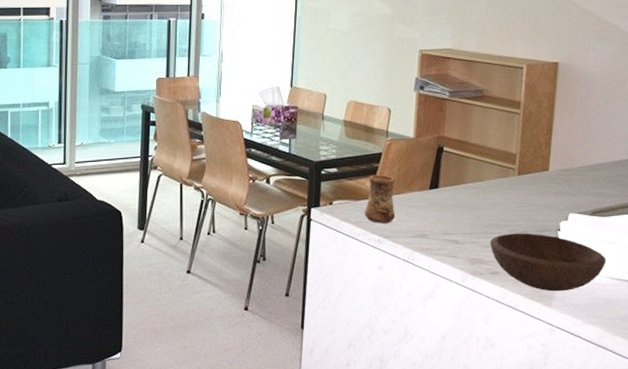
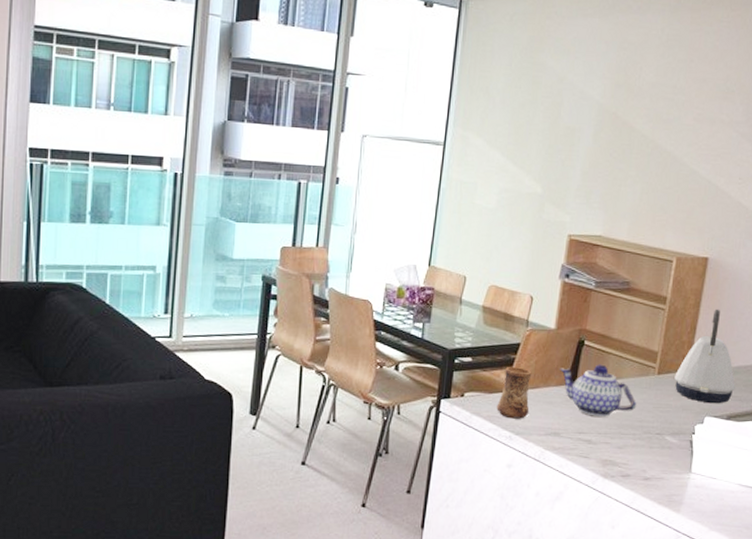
teapot: none [422,168,500,218] -> present [560,364,637,417]
bowl: present [490,233,607,292] -> none [623,434,738,497]
kettle: none [535,110,597,201] -> present [674,309,736,404]

